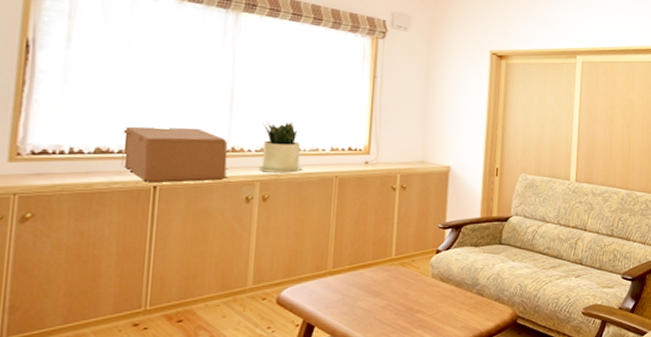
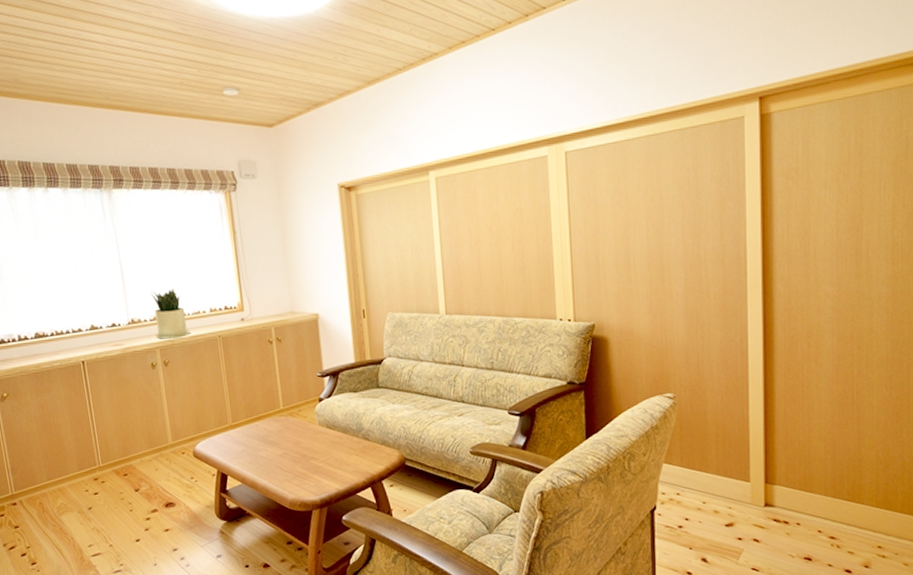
decorative box: present [122,126,228,184] -> none [50,305,133,360]

